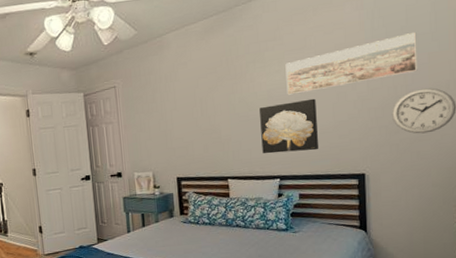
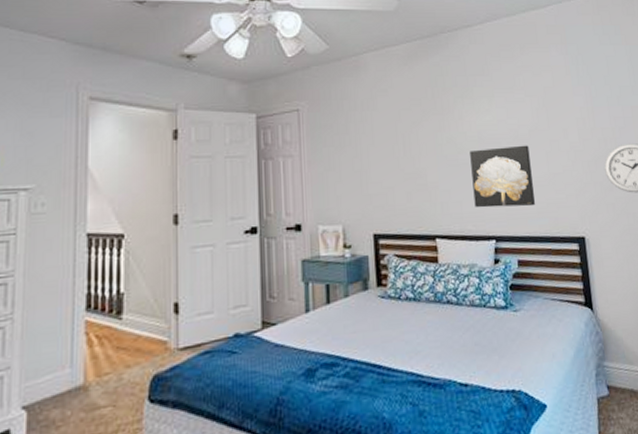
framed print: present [285,32,418,95] -> none [495,84,624,139]

